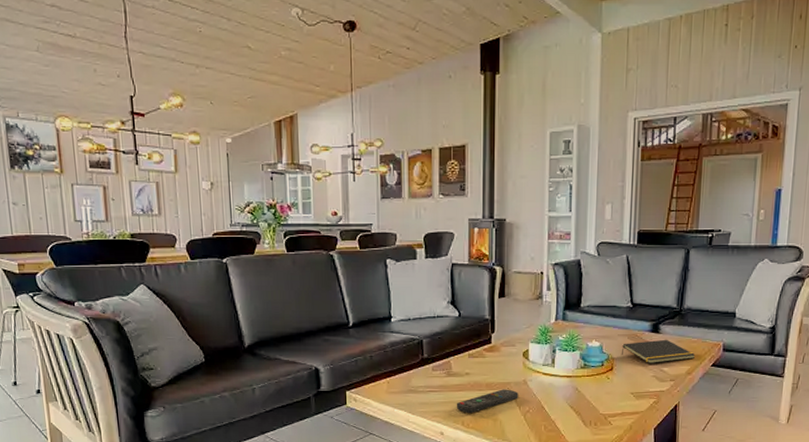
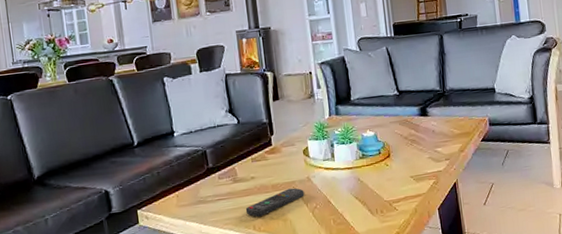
notepad: present [621,339,696,363] -> none [395,121,465,146]

